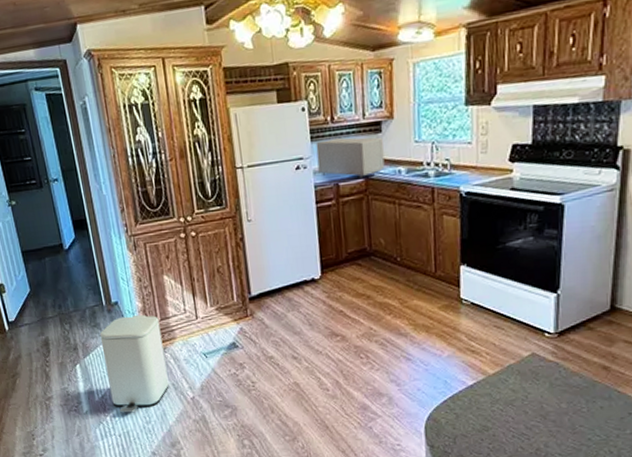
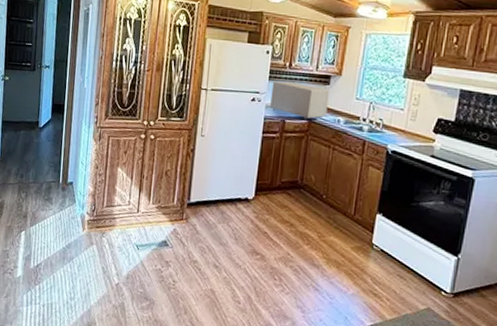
pedal bin: present [99,315,169,413] -> none [45,196,105,287]

